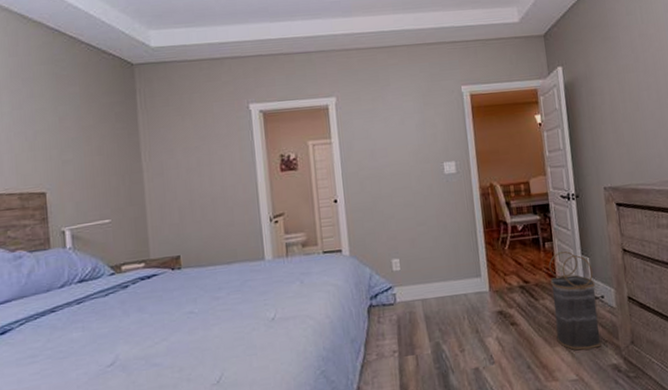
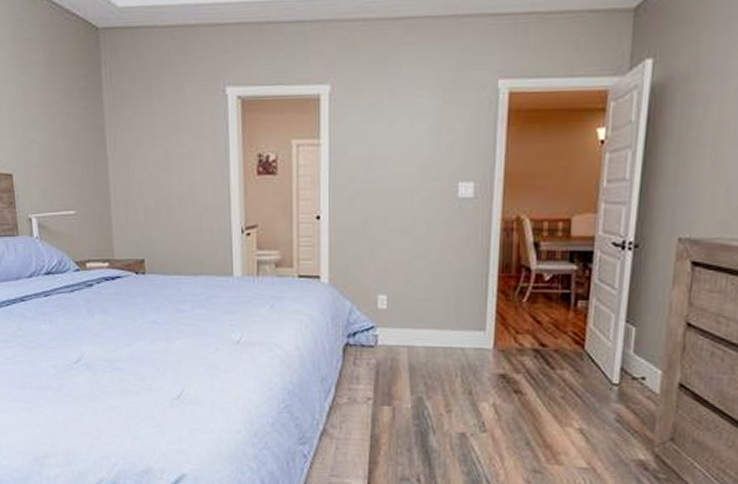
basket: present [548,251,602,351] -> none [570,315,638,438]

